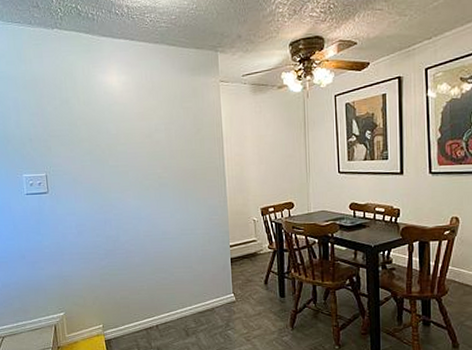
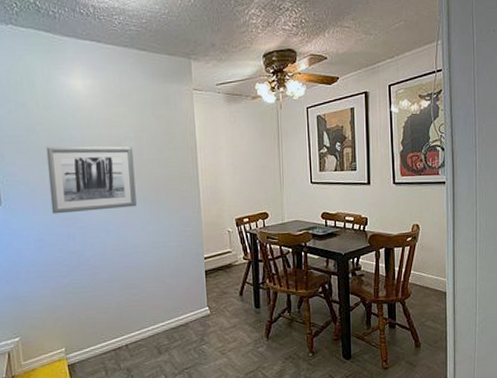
wall art: none [86,138,166,202] -> present [46,146,137,214]

